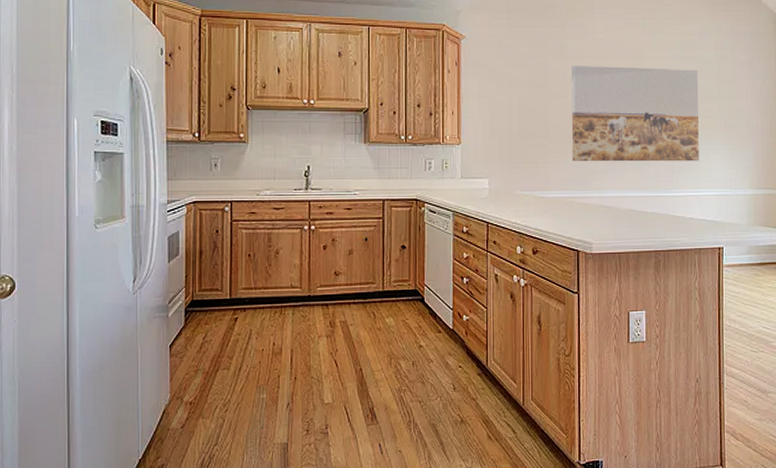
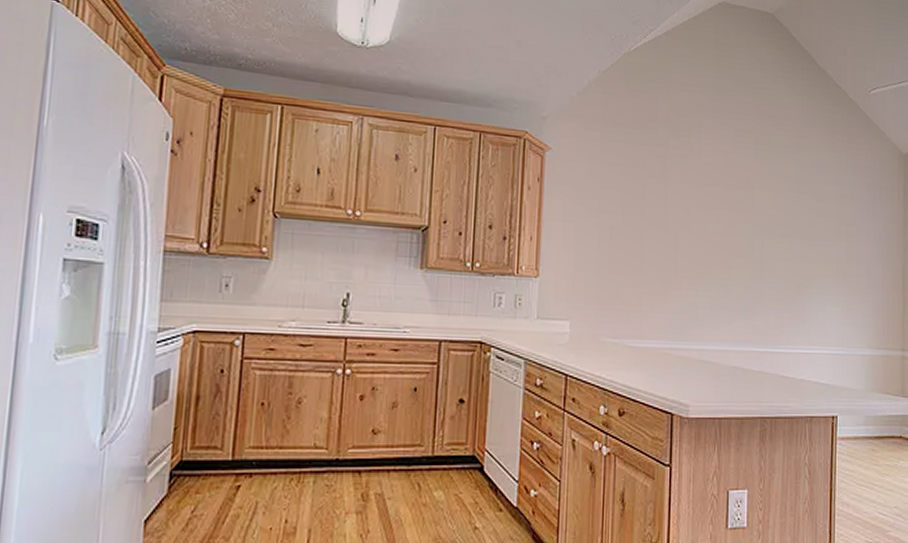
wall art: present [571,66,699,162] -> none [669,192,815,313]

